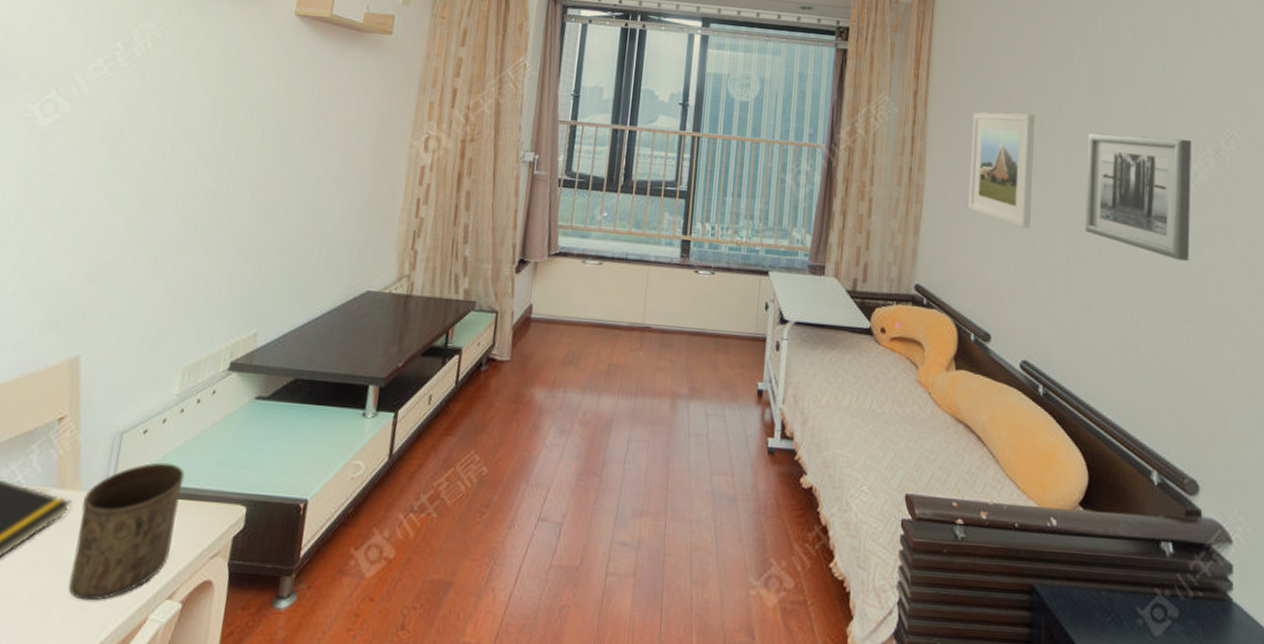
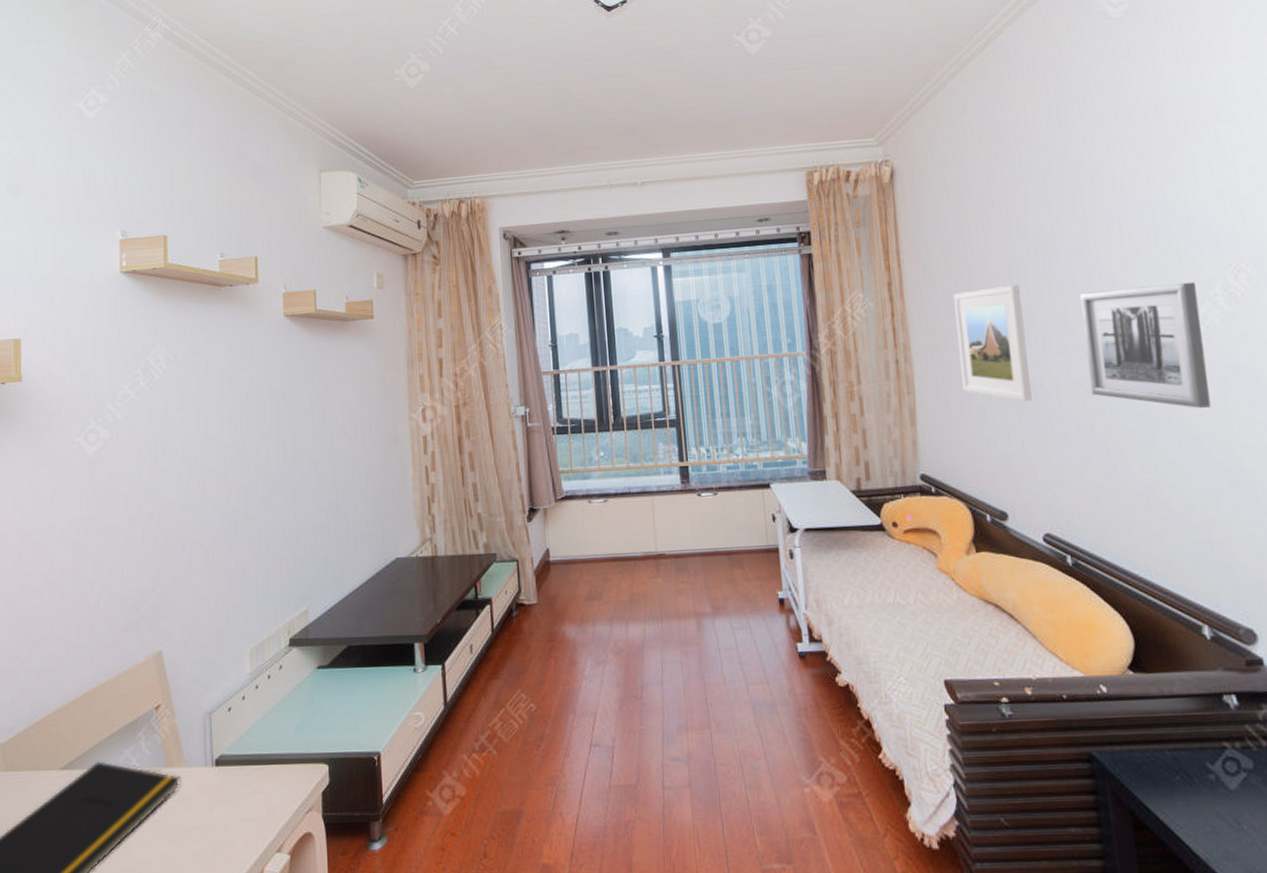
cup: present [68,462,185,601] -> none [189,734,271,861]

